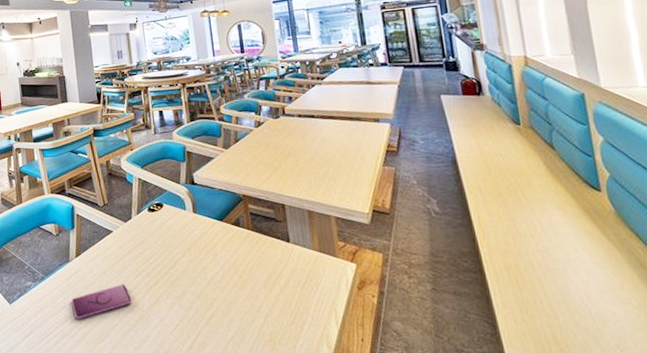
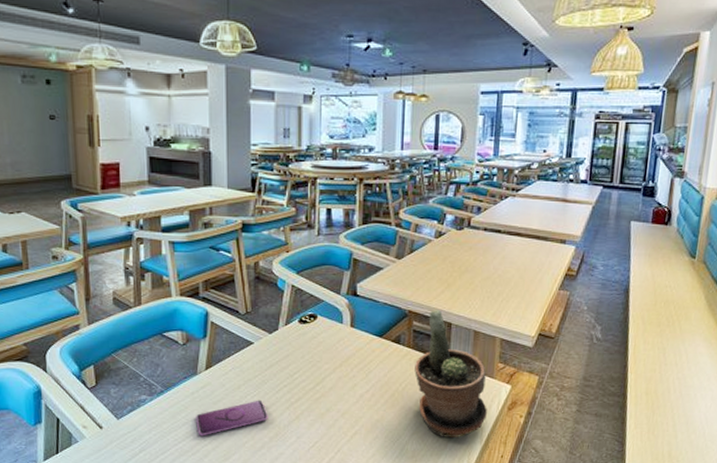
potted plant: none [257,191,338,319] -> present [414,309,487,437]

